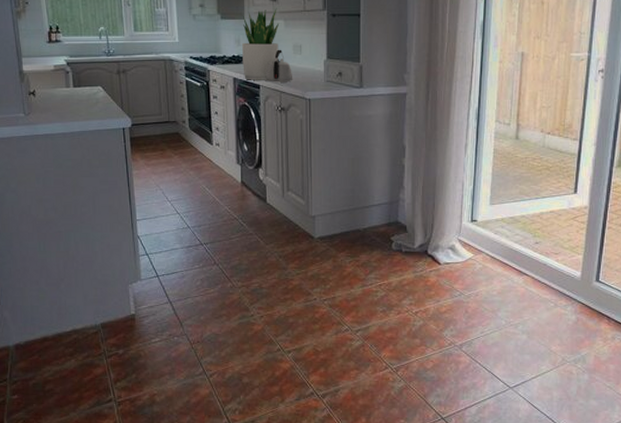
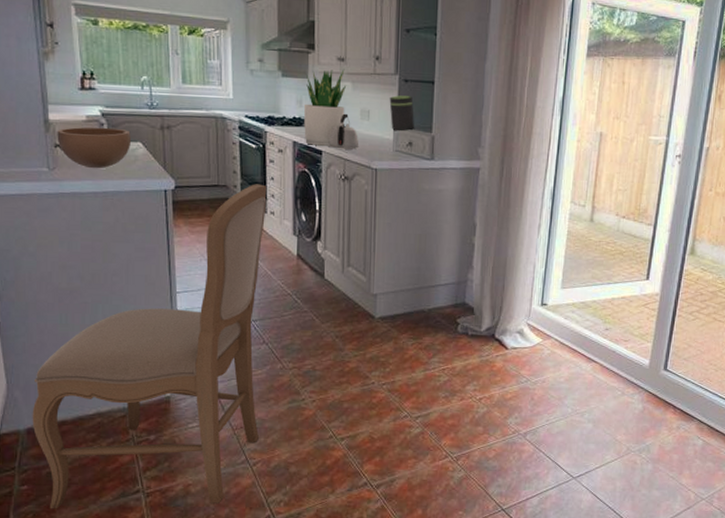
dining chair: none [19,118,214,416] -> present [32,184,267,509]
bowl: none [30,75,92,112] -> present [57,127,131,169]
cylinder: none [319,29,343,62] -> present [389,95,414,131]

